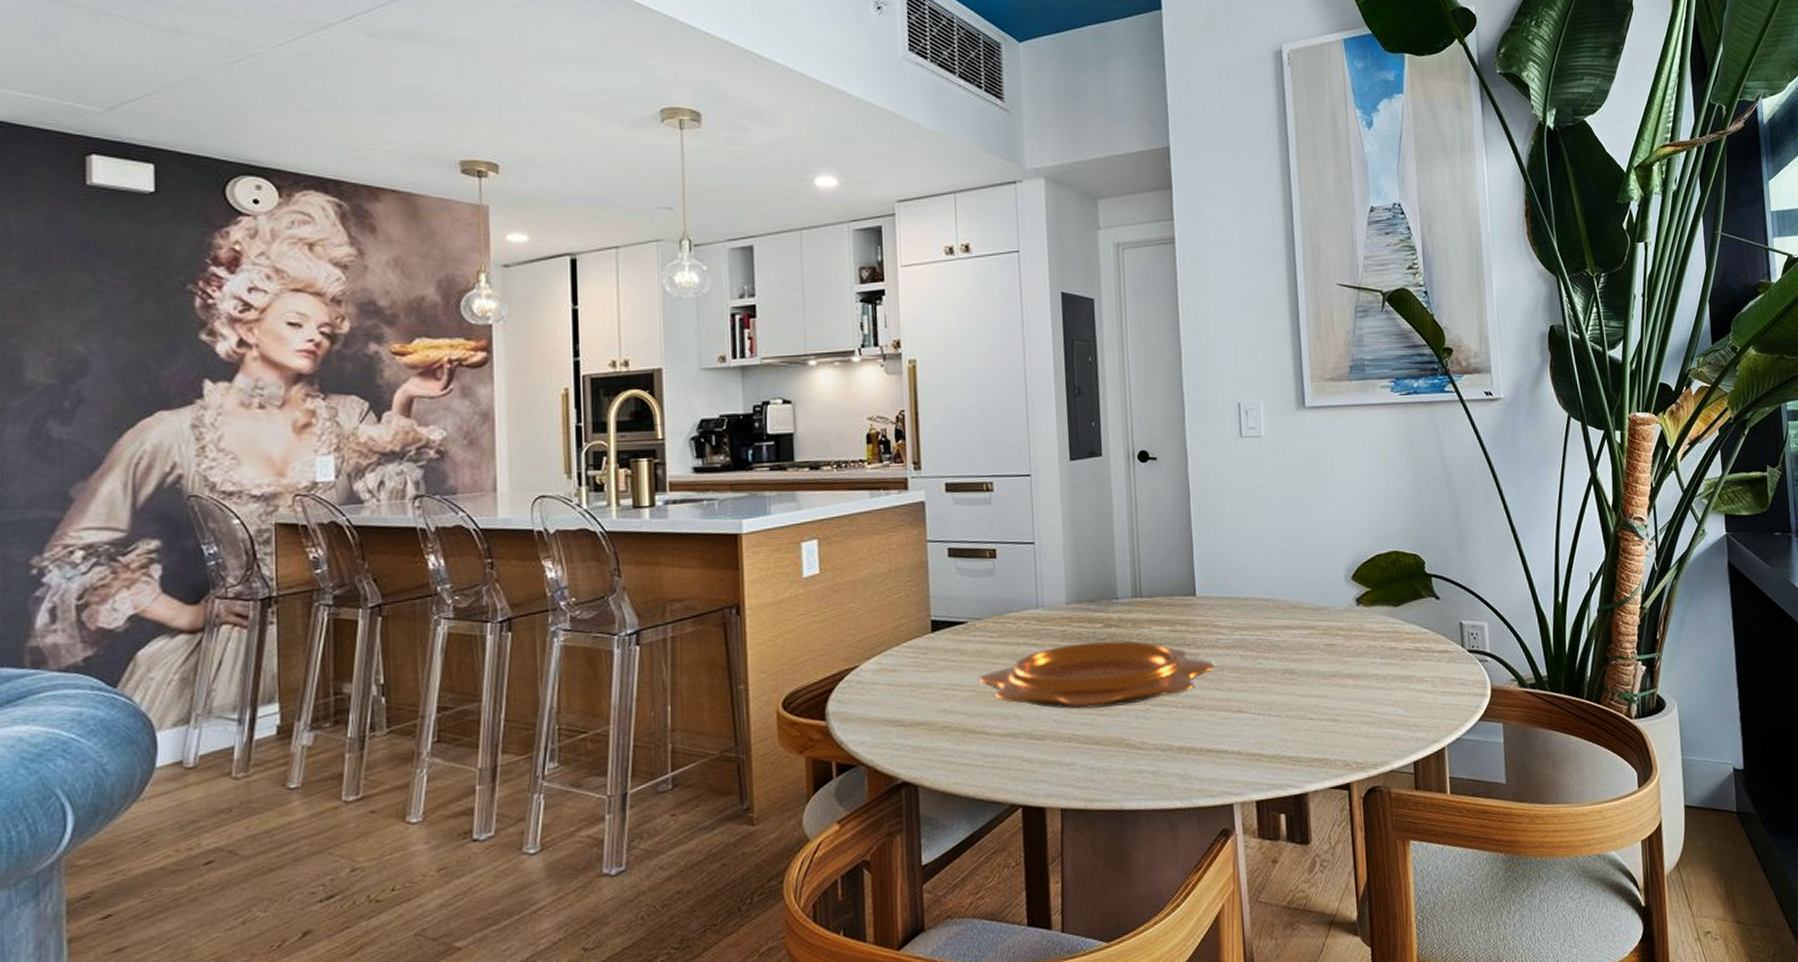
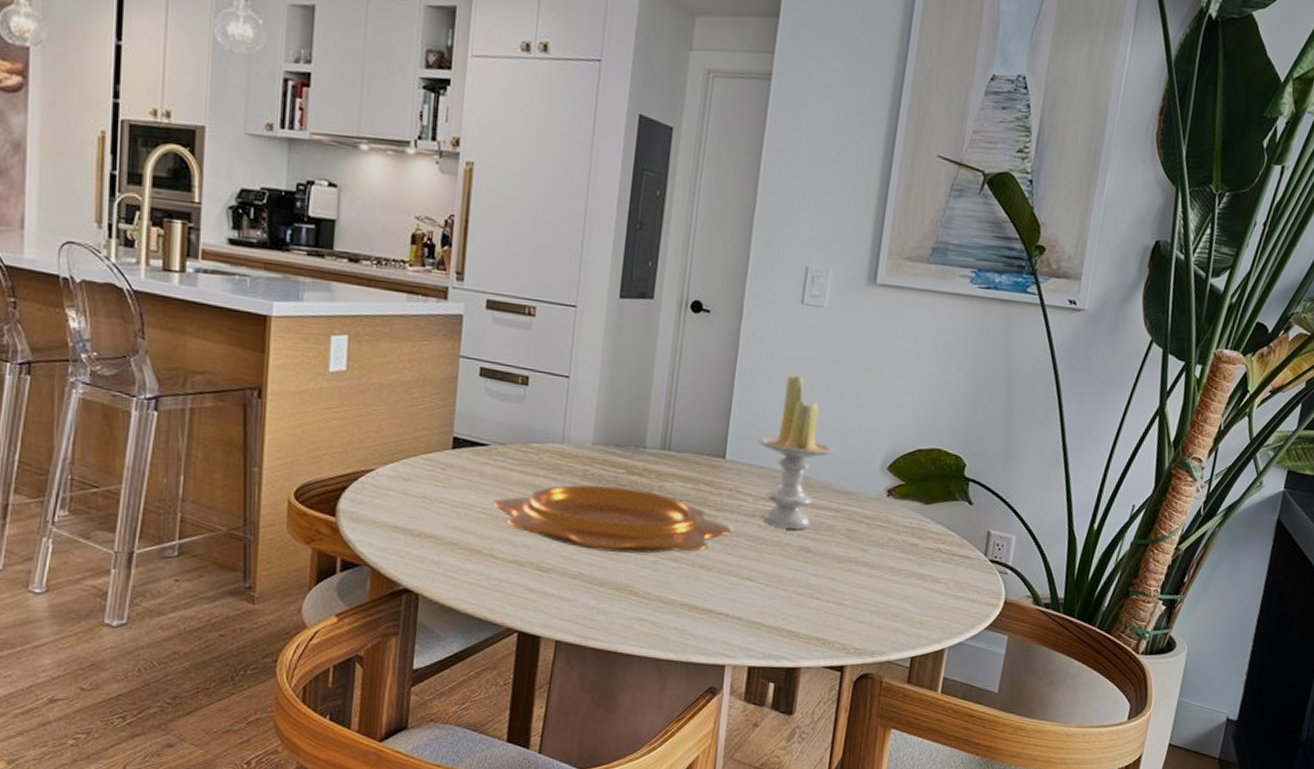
candle: none [1223,503,1299,654] -> present [757,373,836,530]

